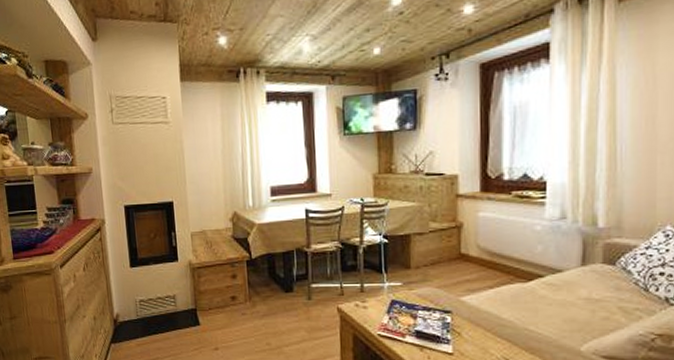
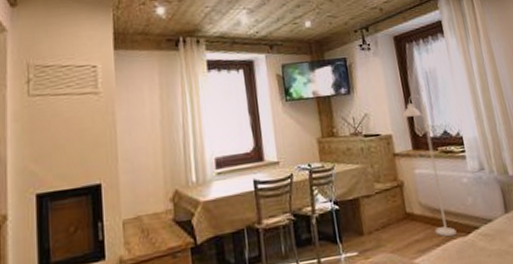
floor lamp: none [474,120,516,281] -> present [402,83,457,237]

